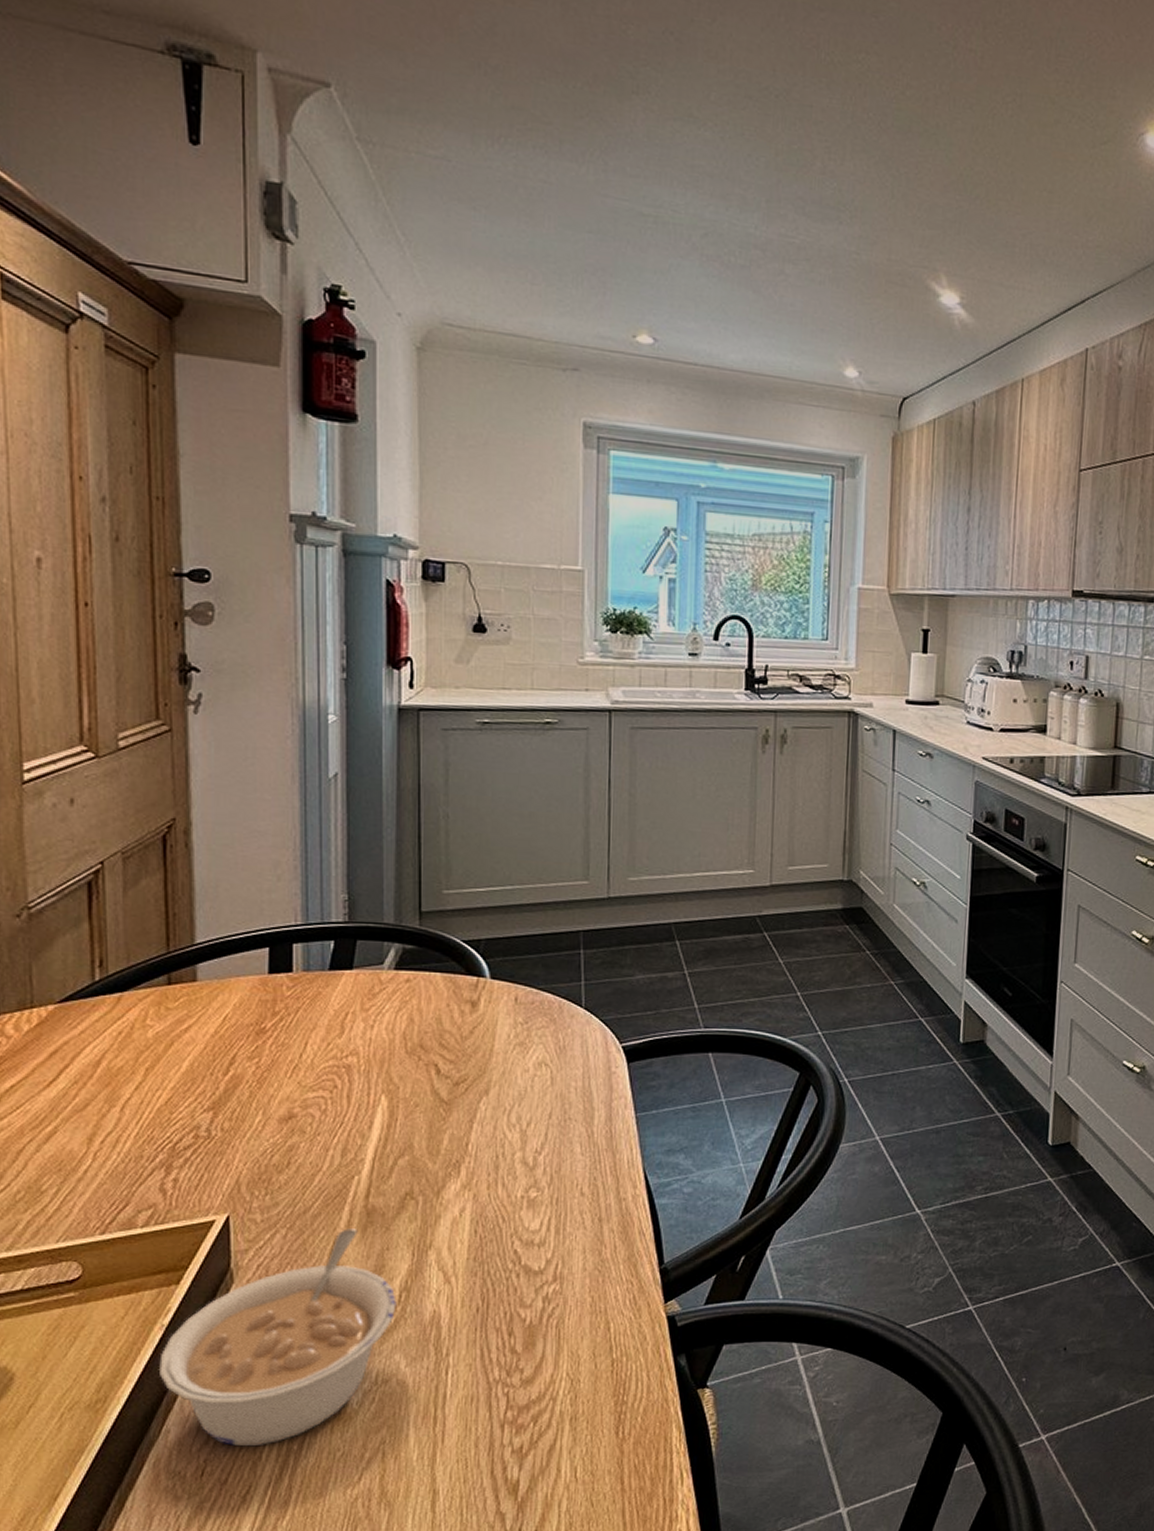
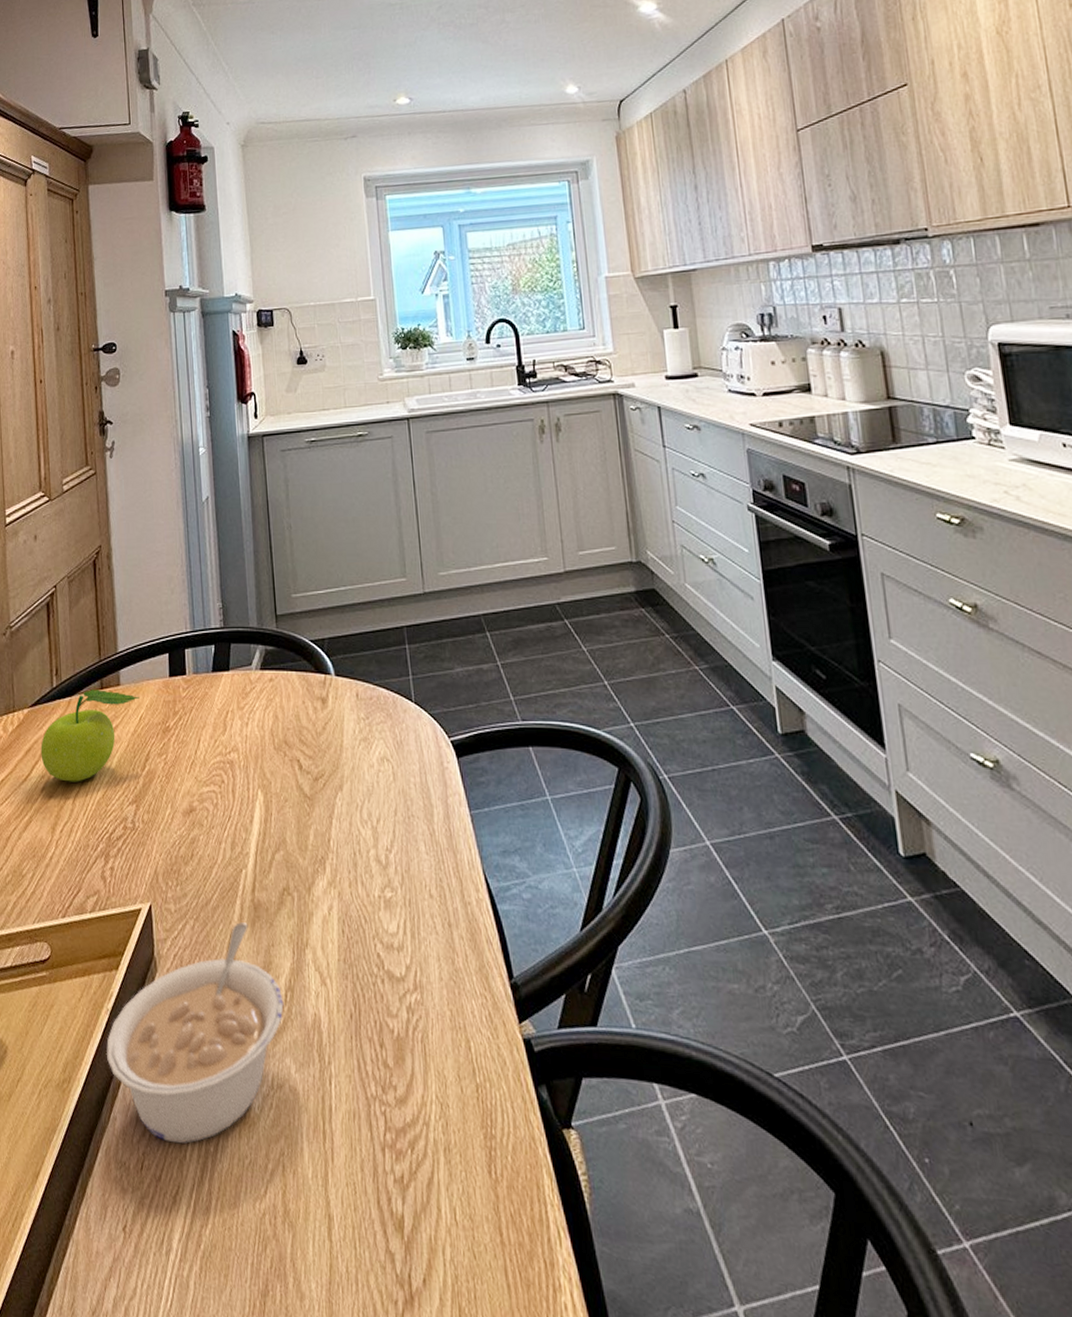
fruit: none [73,985,224,1088] -> present [40,689,140,782]

